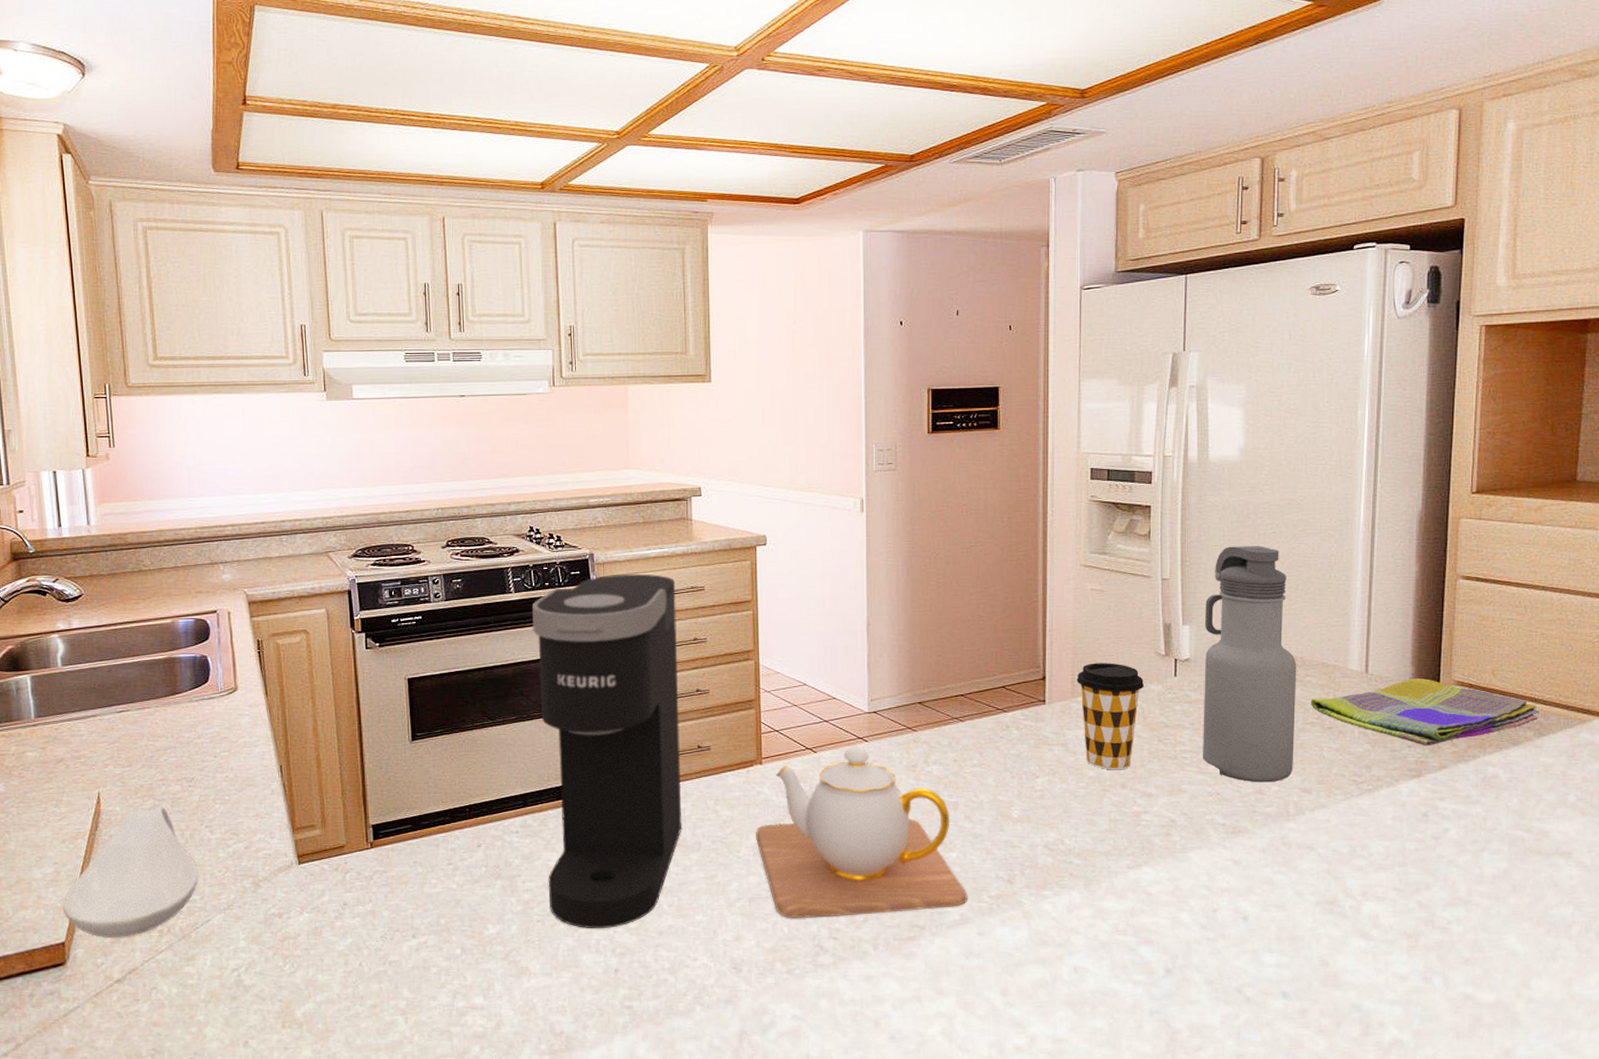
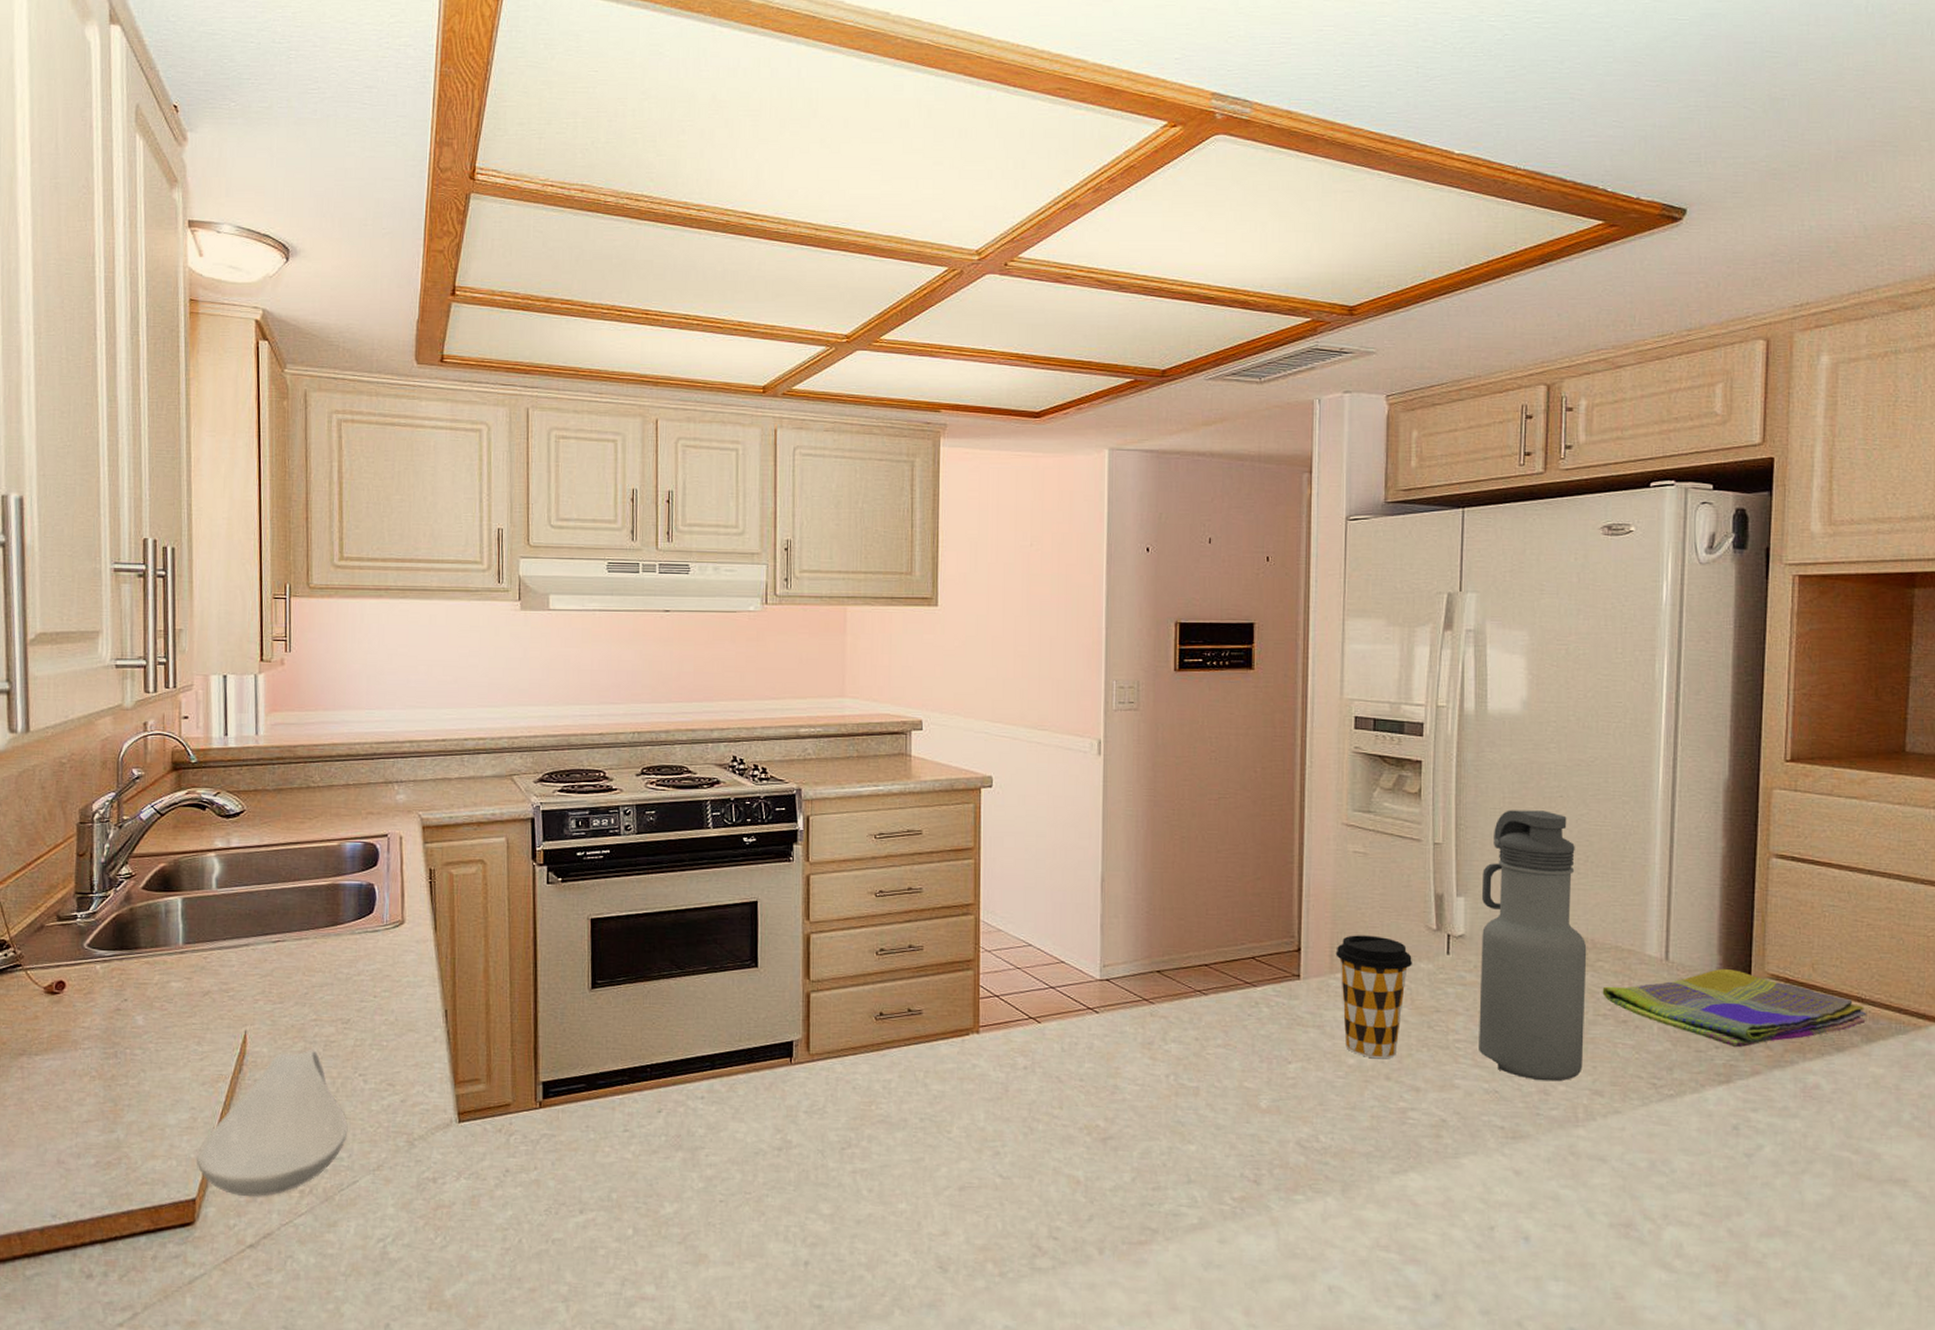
coffee maker: present [532,573,682,929] -> none [730,812,890,1214]
teapot: present [756,746,968,919] -> none [969,1018,1208,1214]

